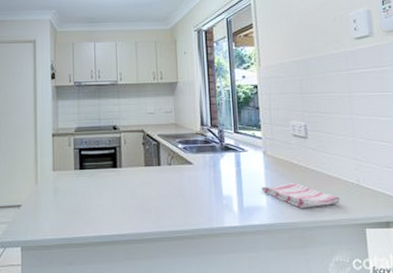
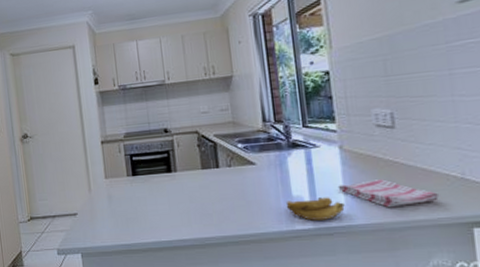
banana: none [217,197,266,219] -> present [285,197,345,221]

